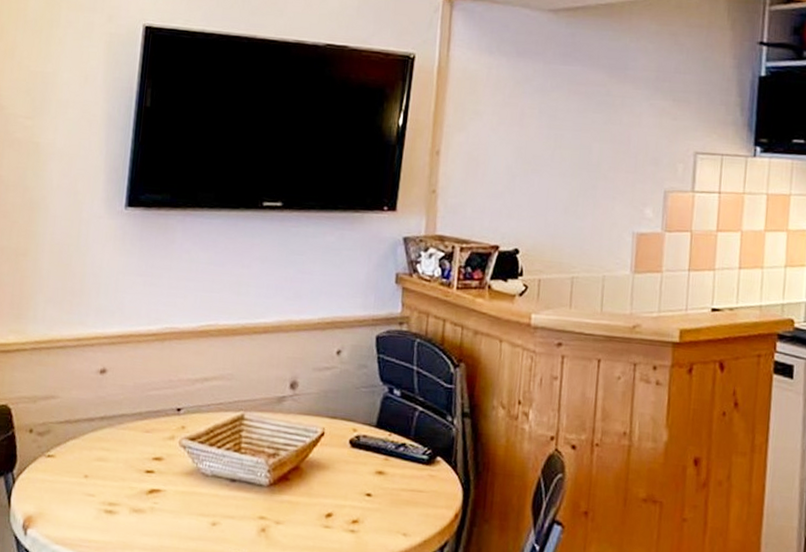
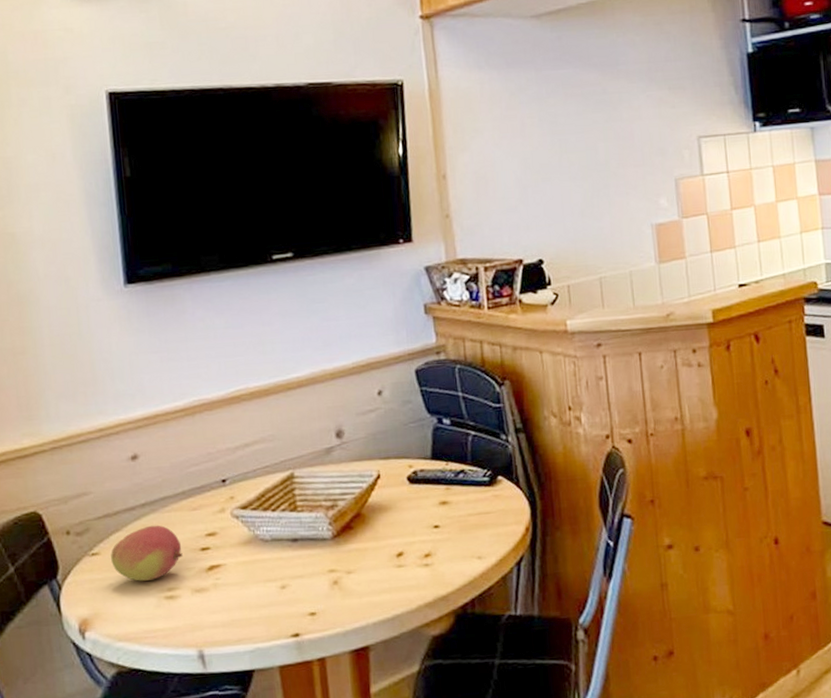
fruit: none [64,439,129,492] -> present [111,525,183,581]

